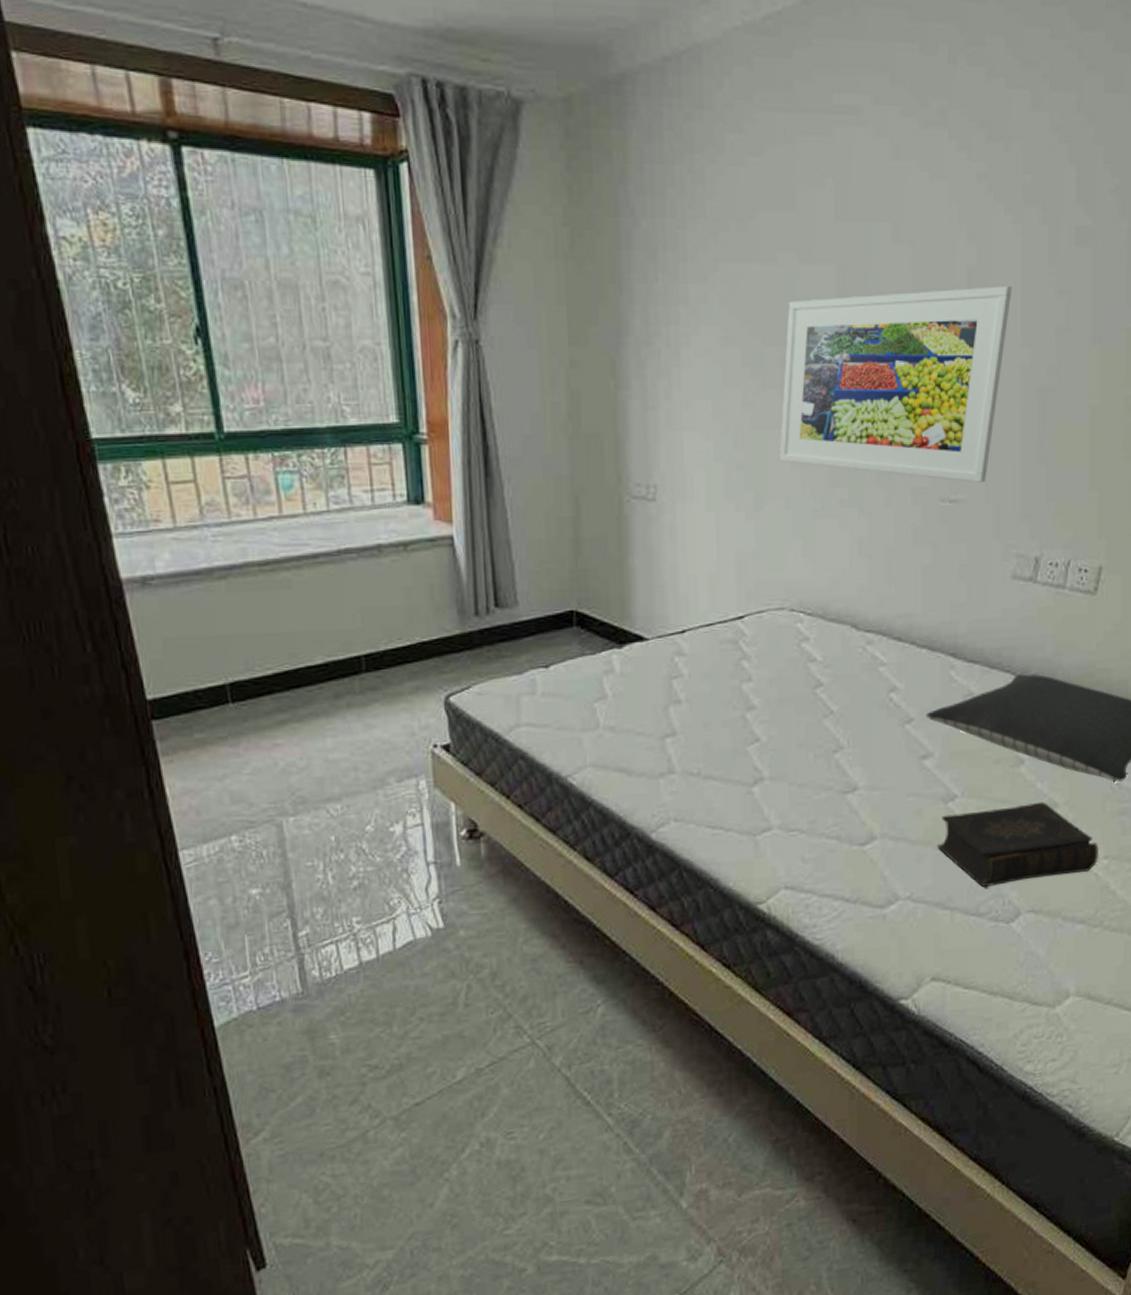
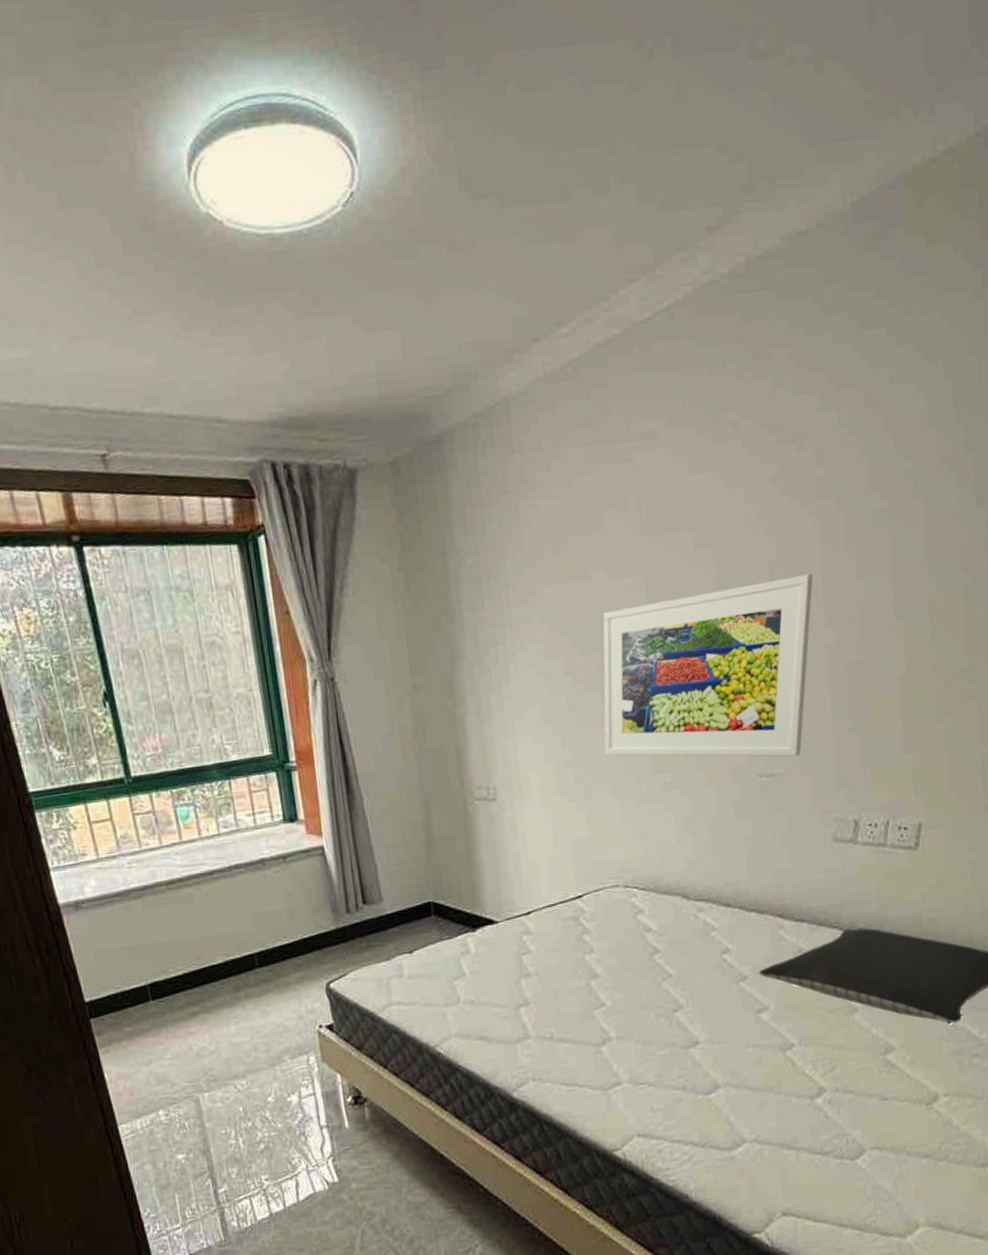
book: present [937,801,1100,887] -> none [778,1045,939,1127]

